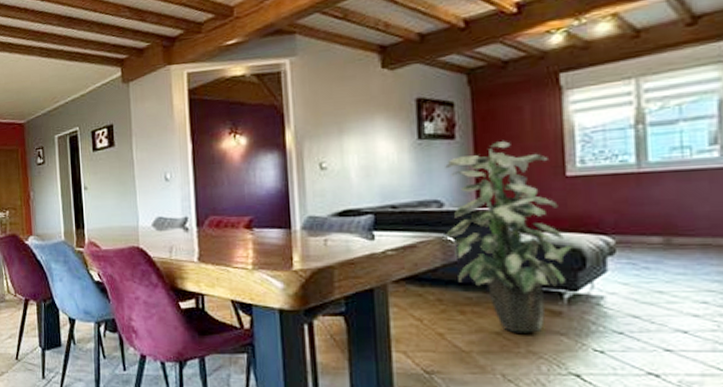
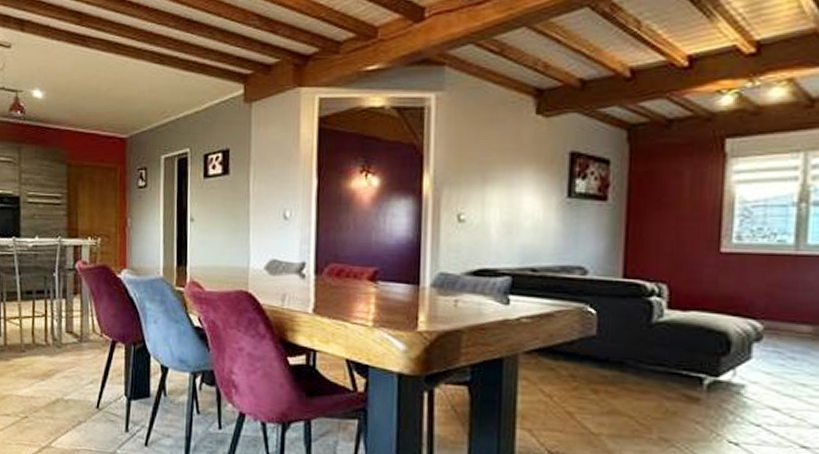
indoor plant: present [445,141,574,333] -> none [586,208,720,419]

